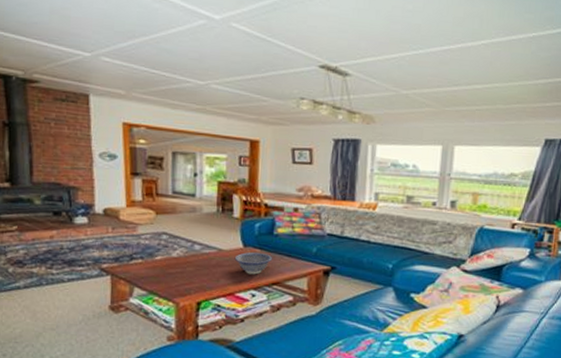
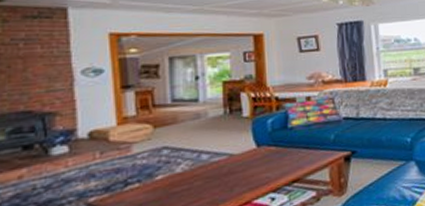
decorative bowl: present [234,252,273,275] -> none [248,149,290,177]

